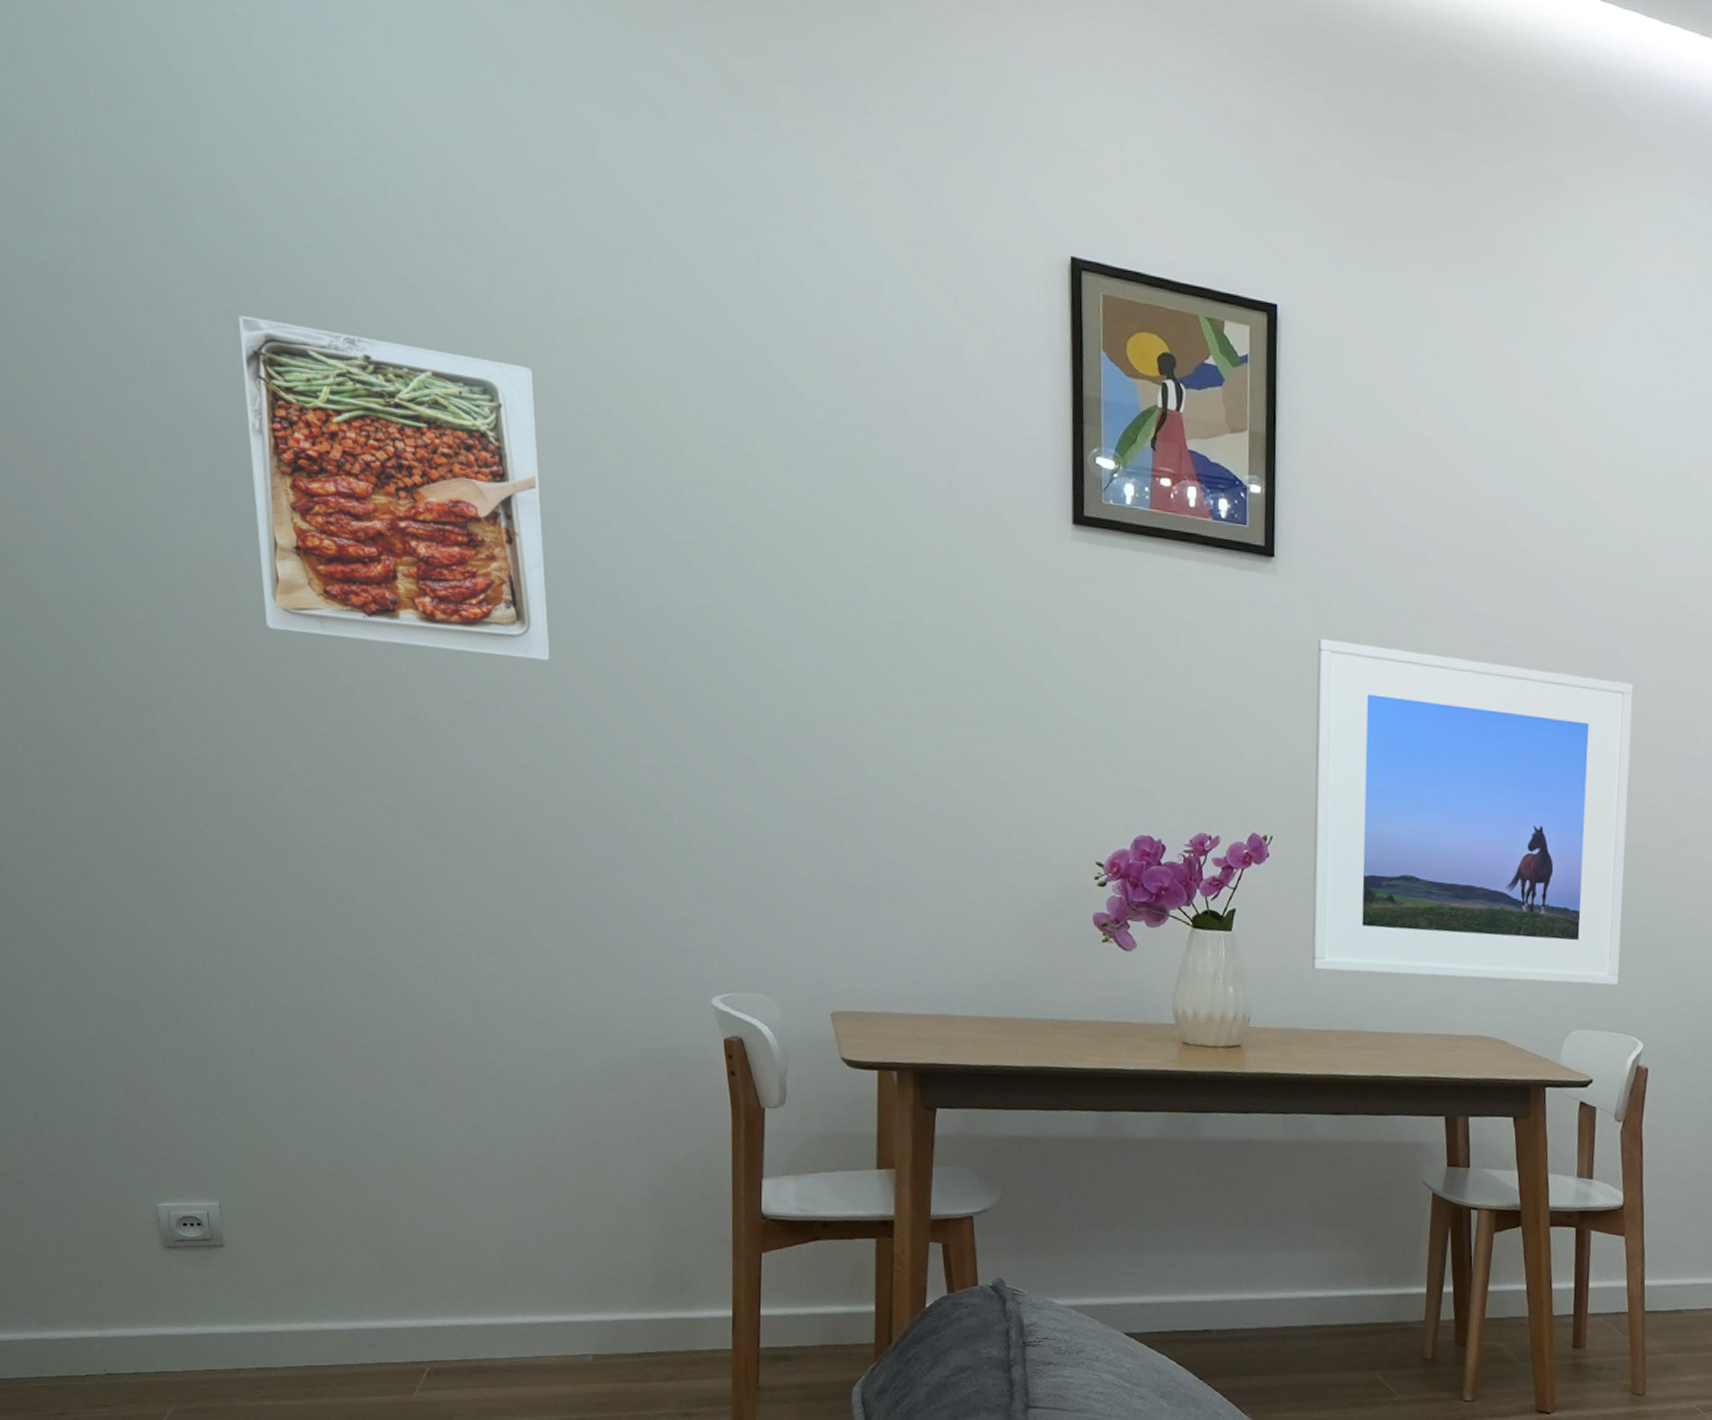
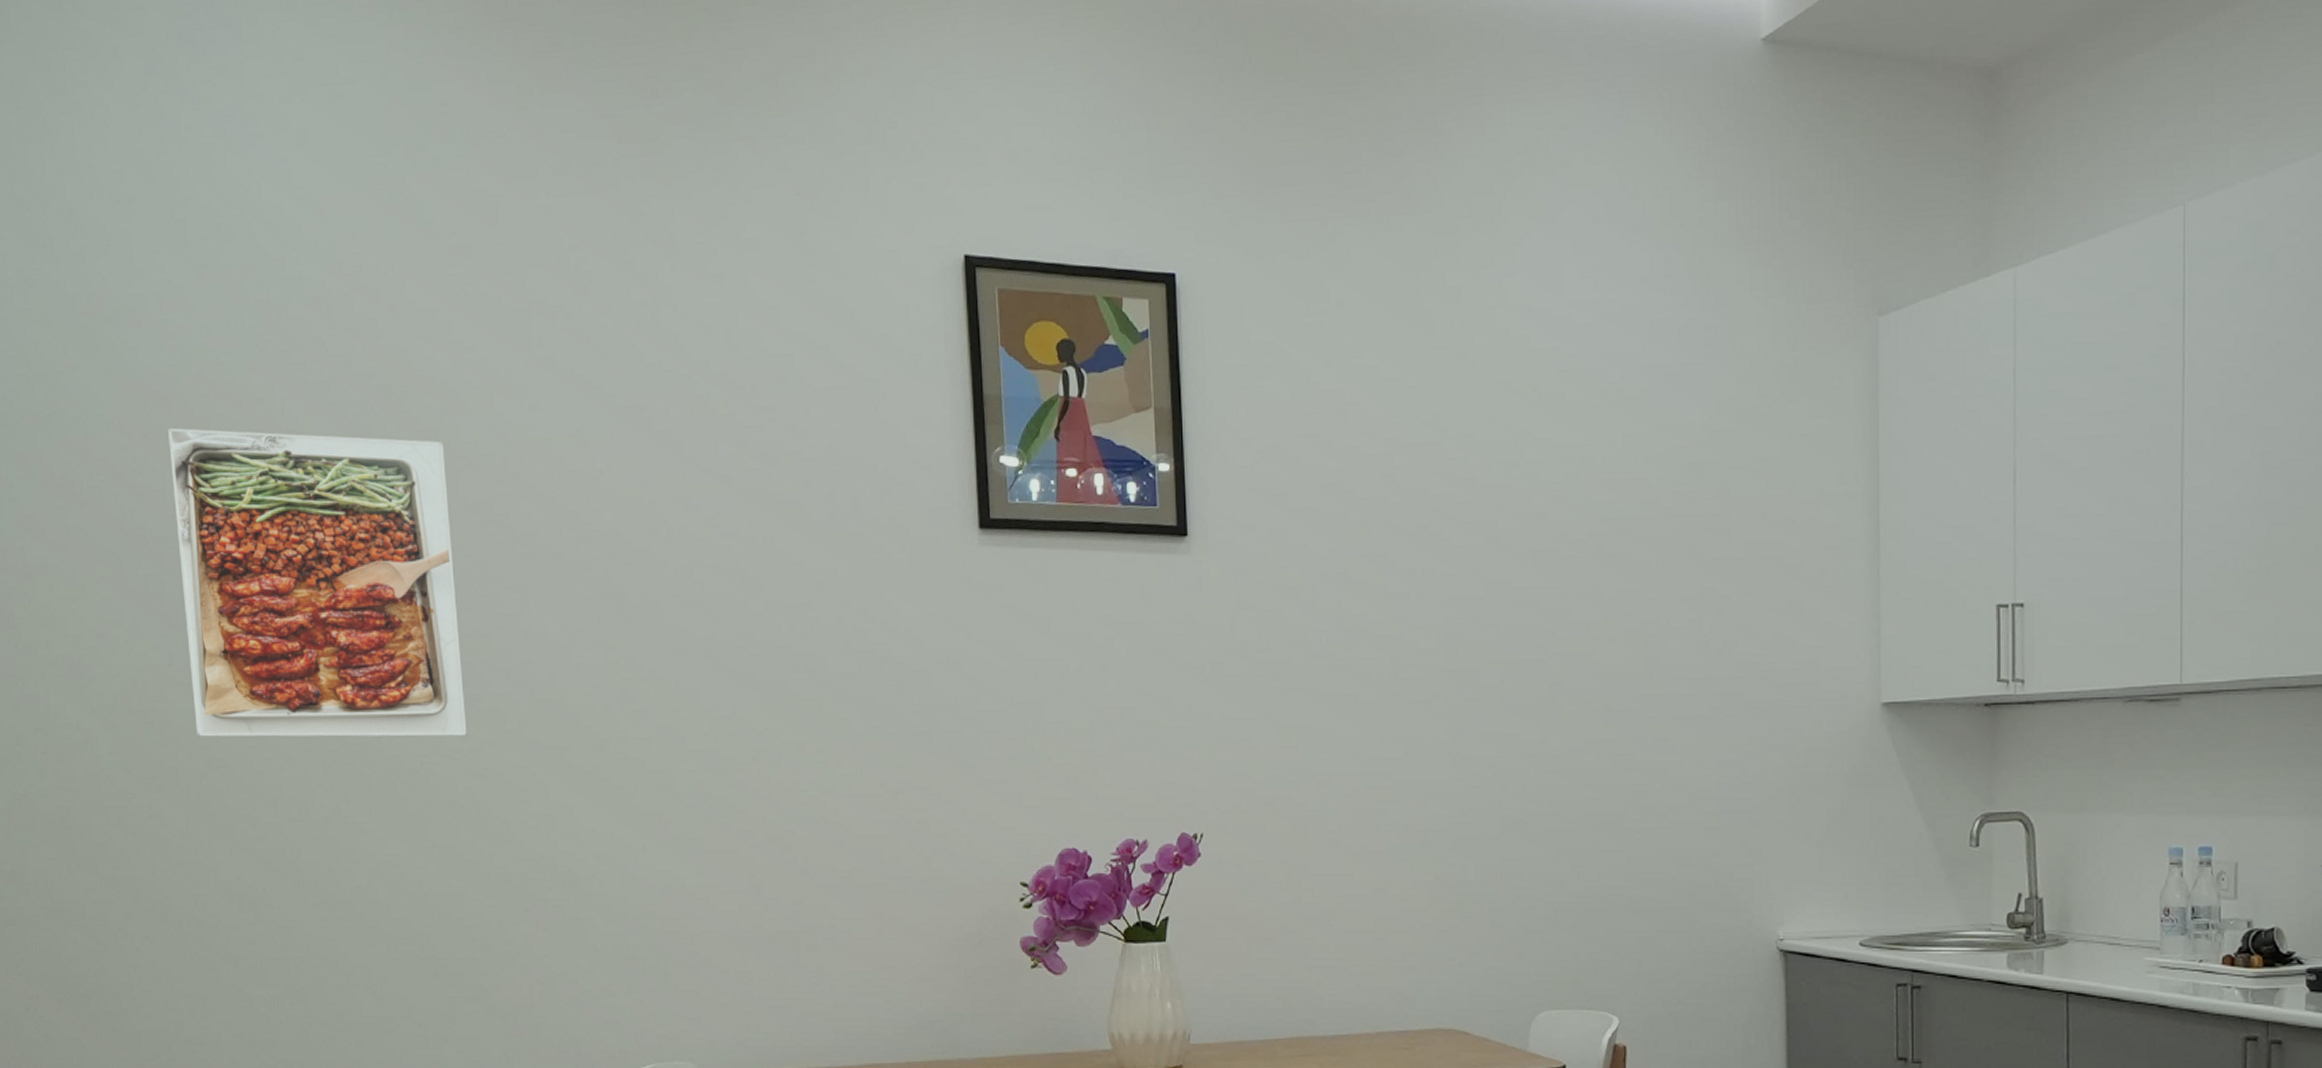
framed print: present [1311,638,1633,986] -> none [1238,615,1586,974]

